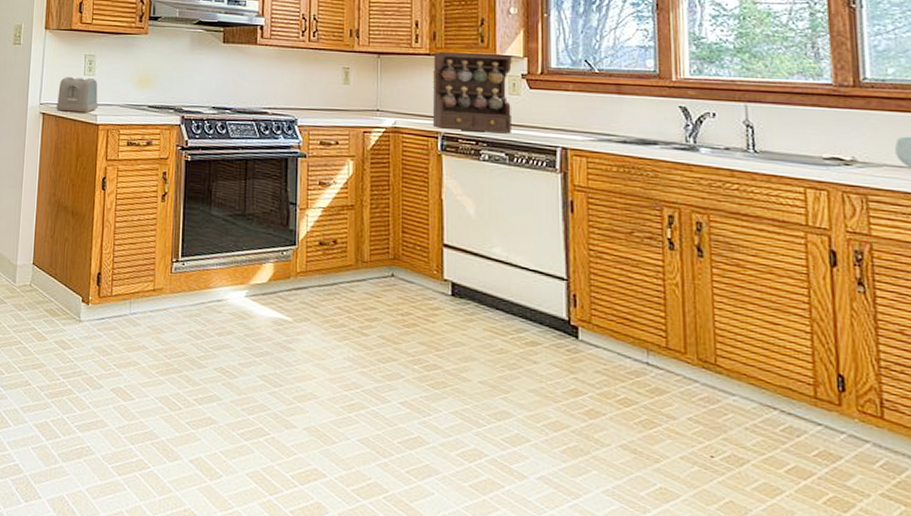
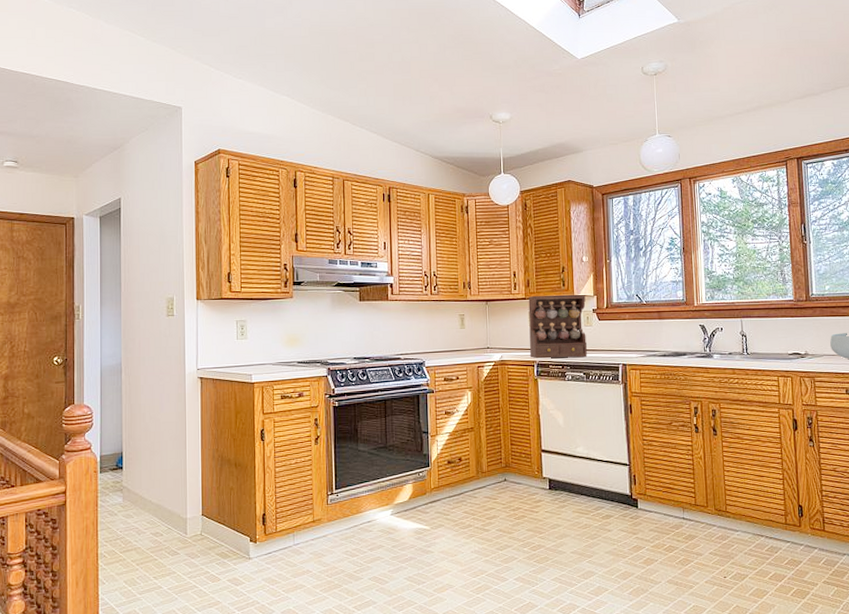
toaster: present [56,76,99,113] -> none [213,341,252,374]

